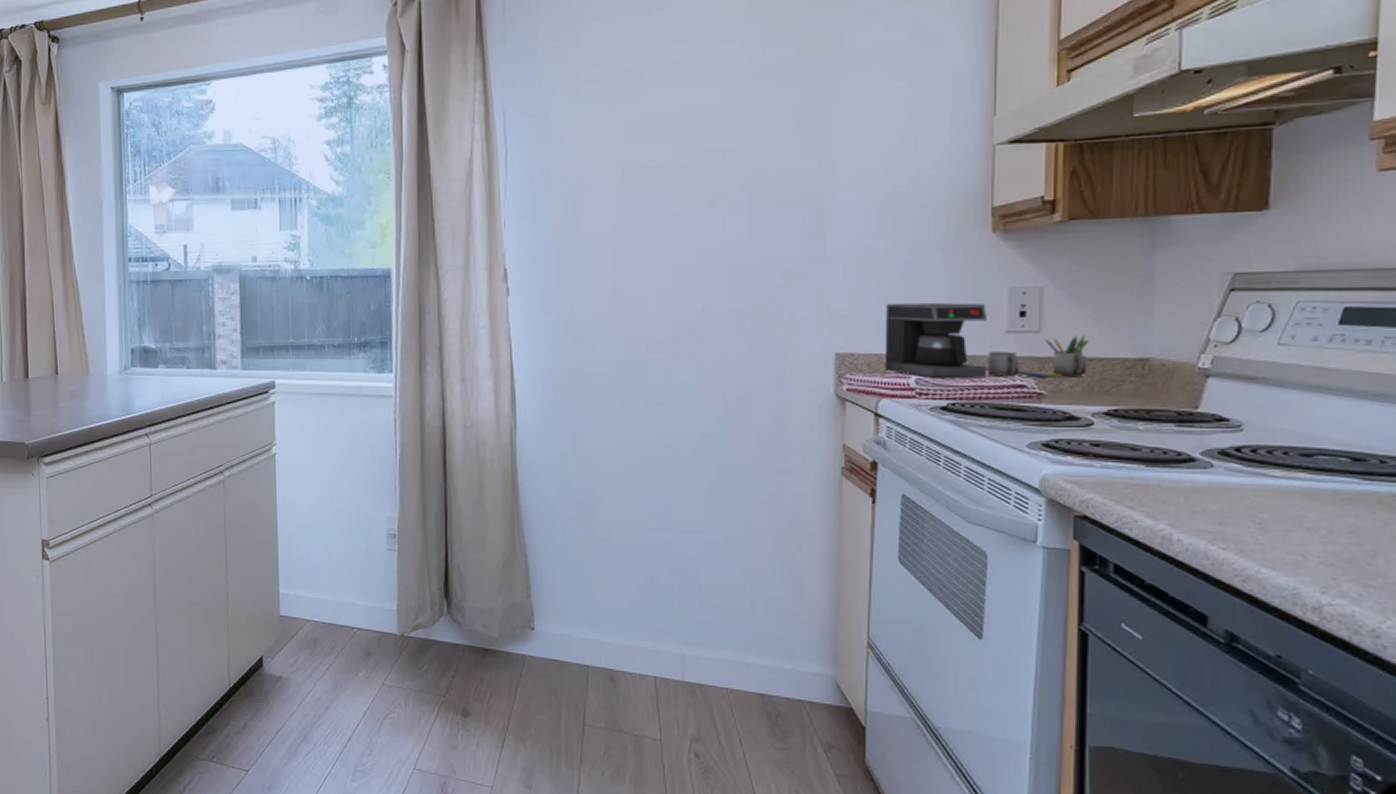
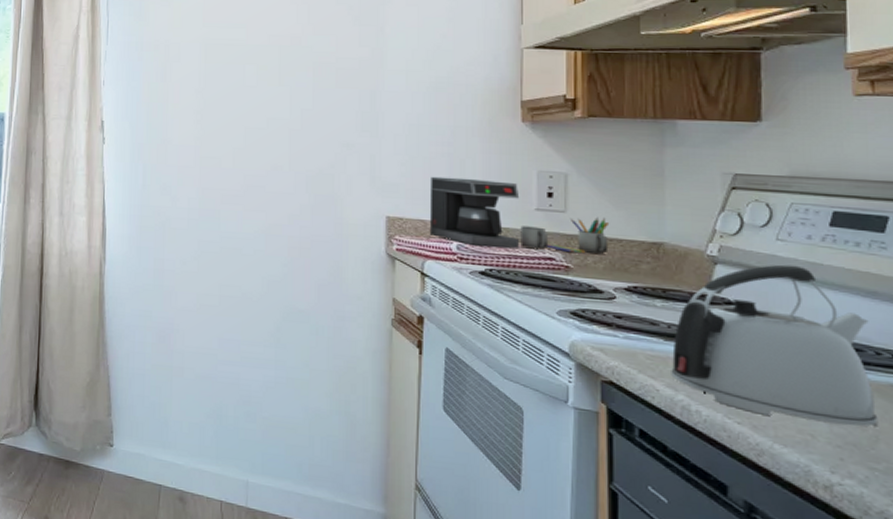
kettle: none [1152,371,1377,541] -> present [671,264,879,427]

